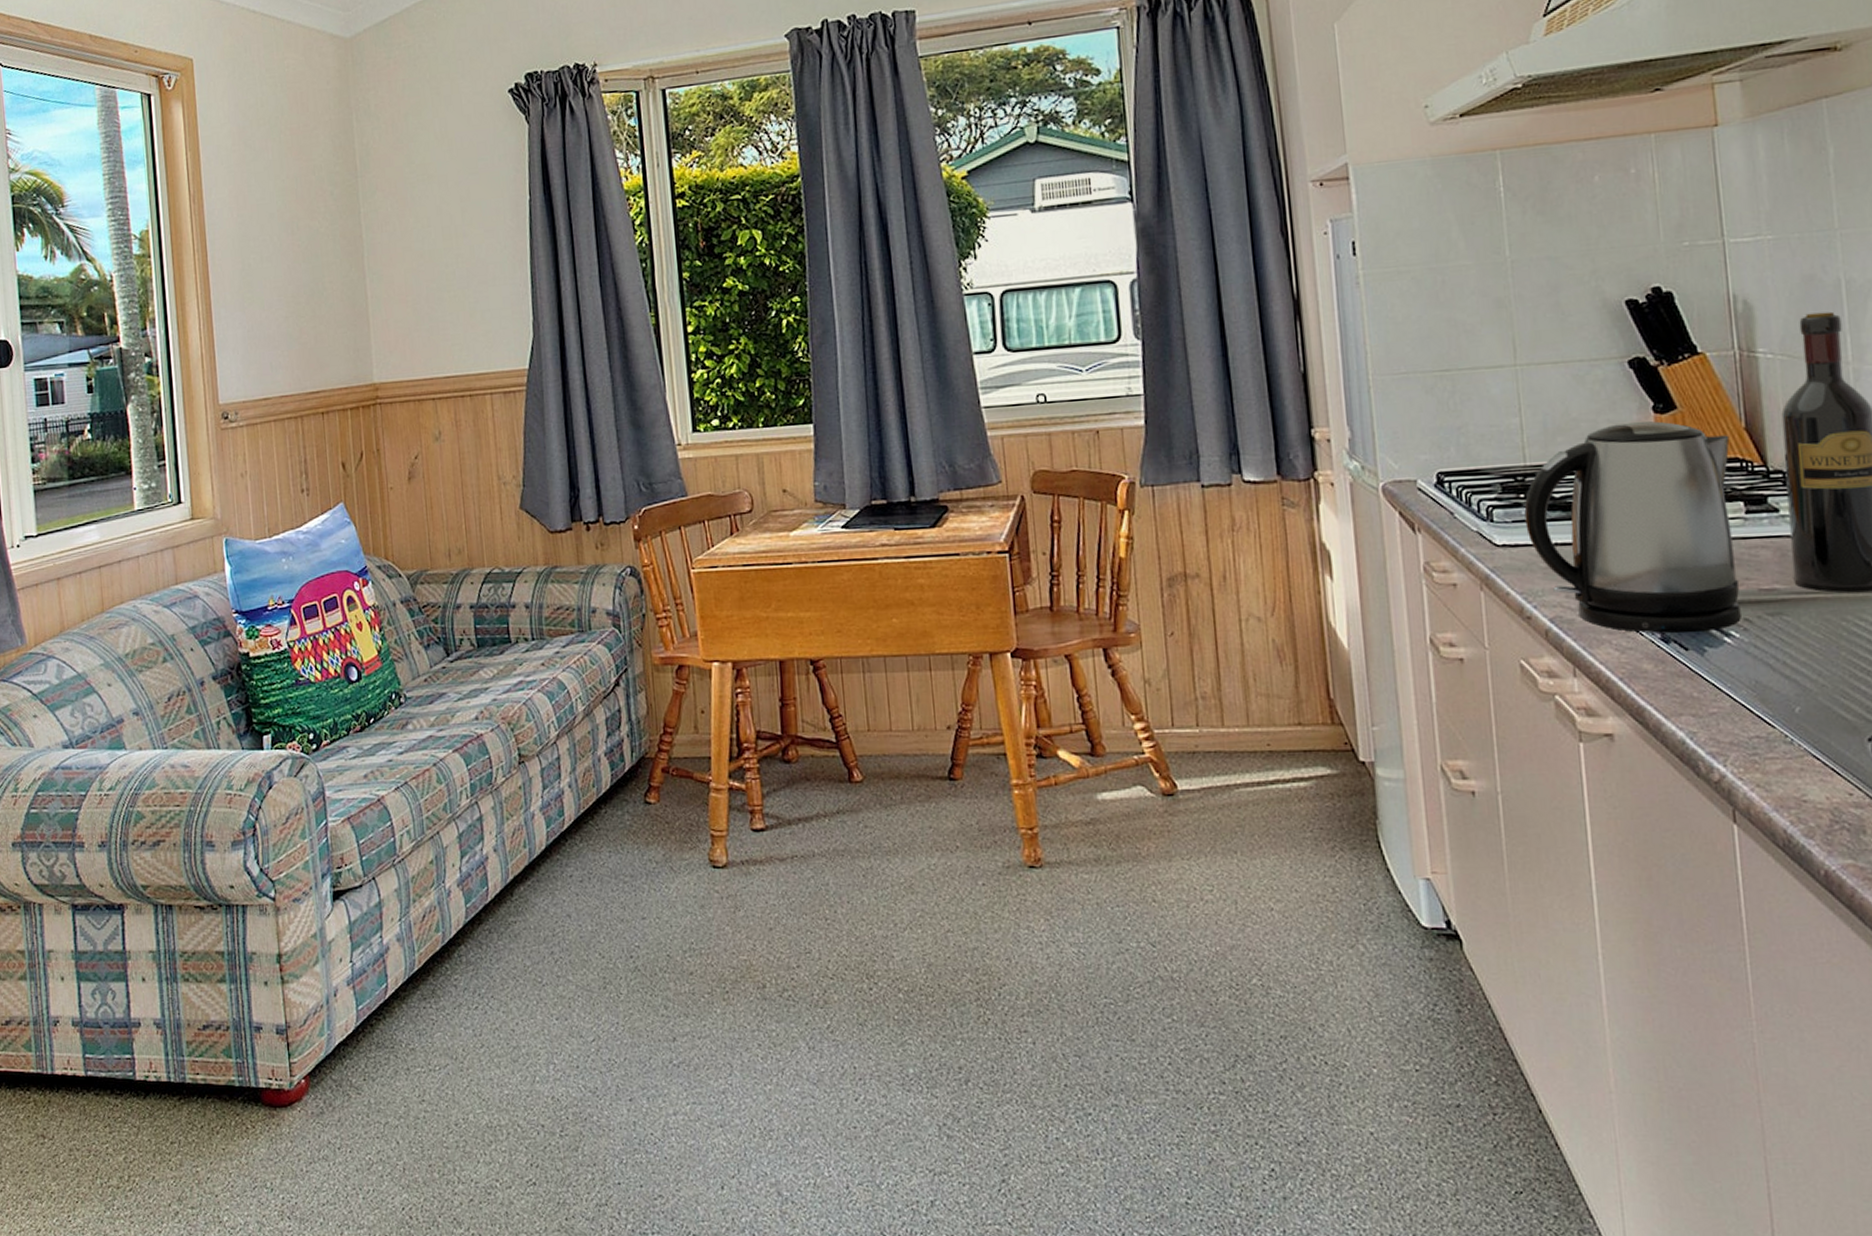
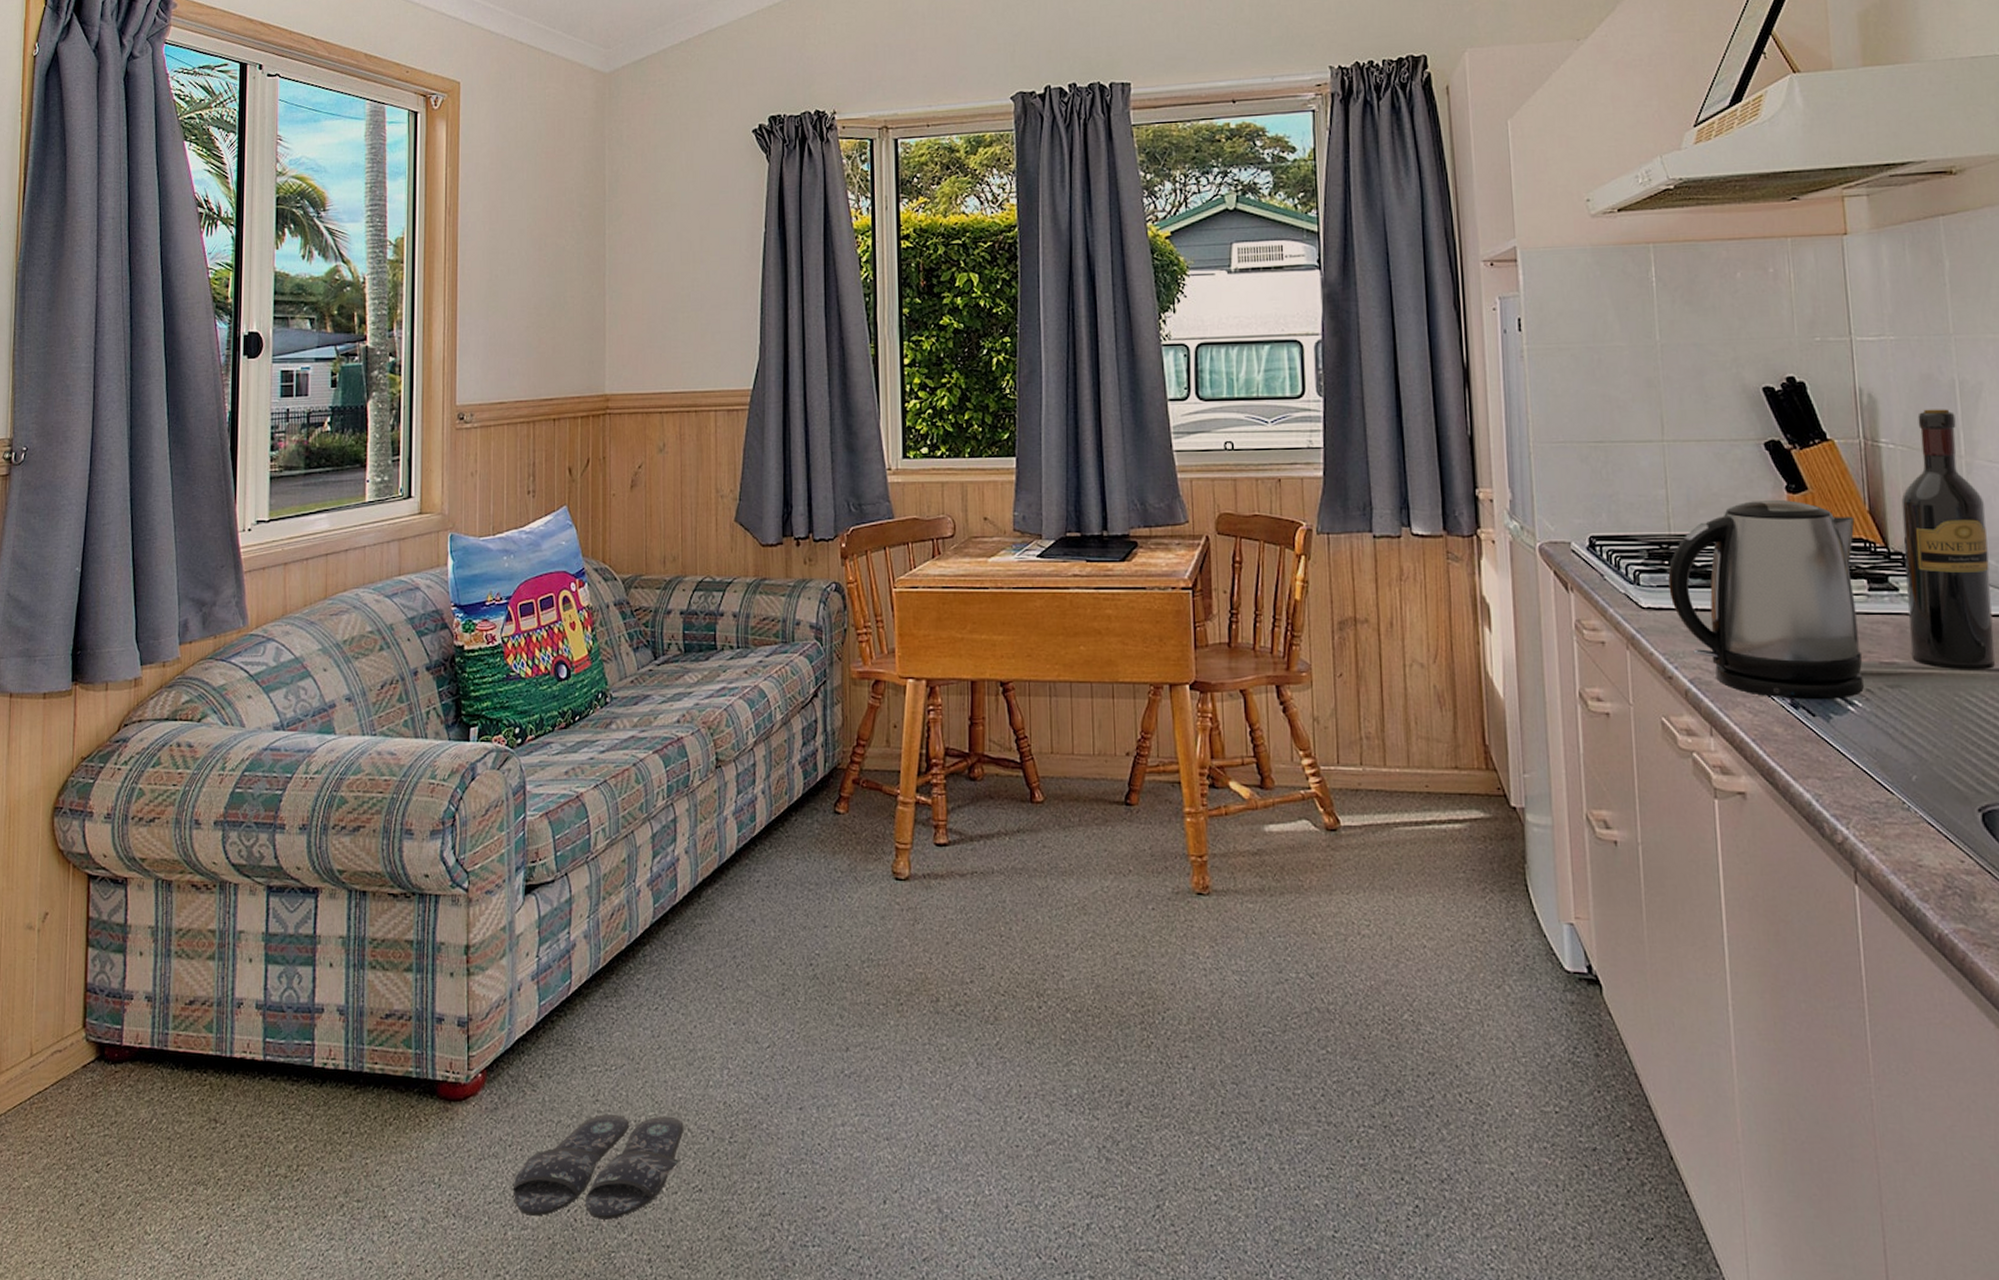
slippers: none [345,1113,513,1216] -> present [513,1113,684,1220]

